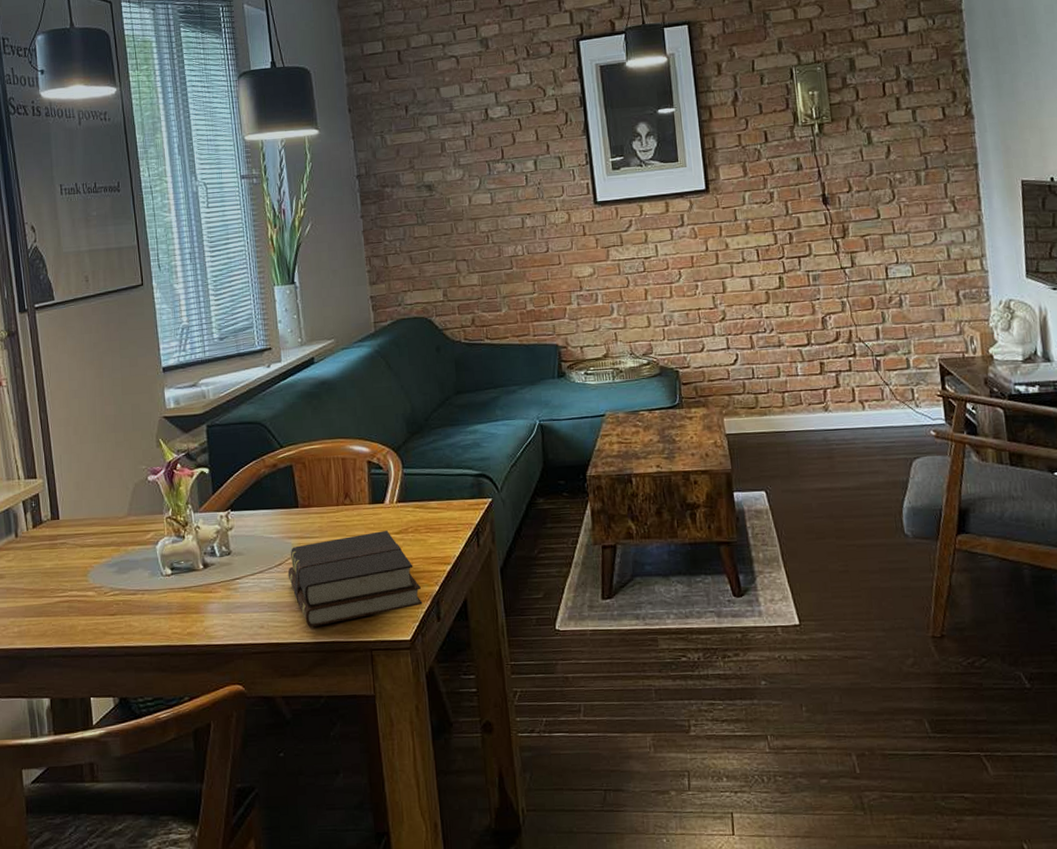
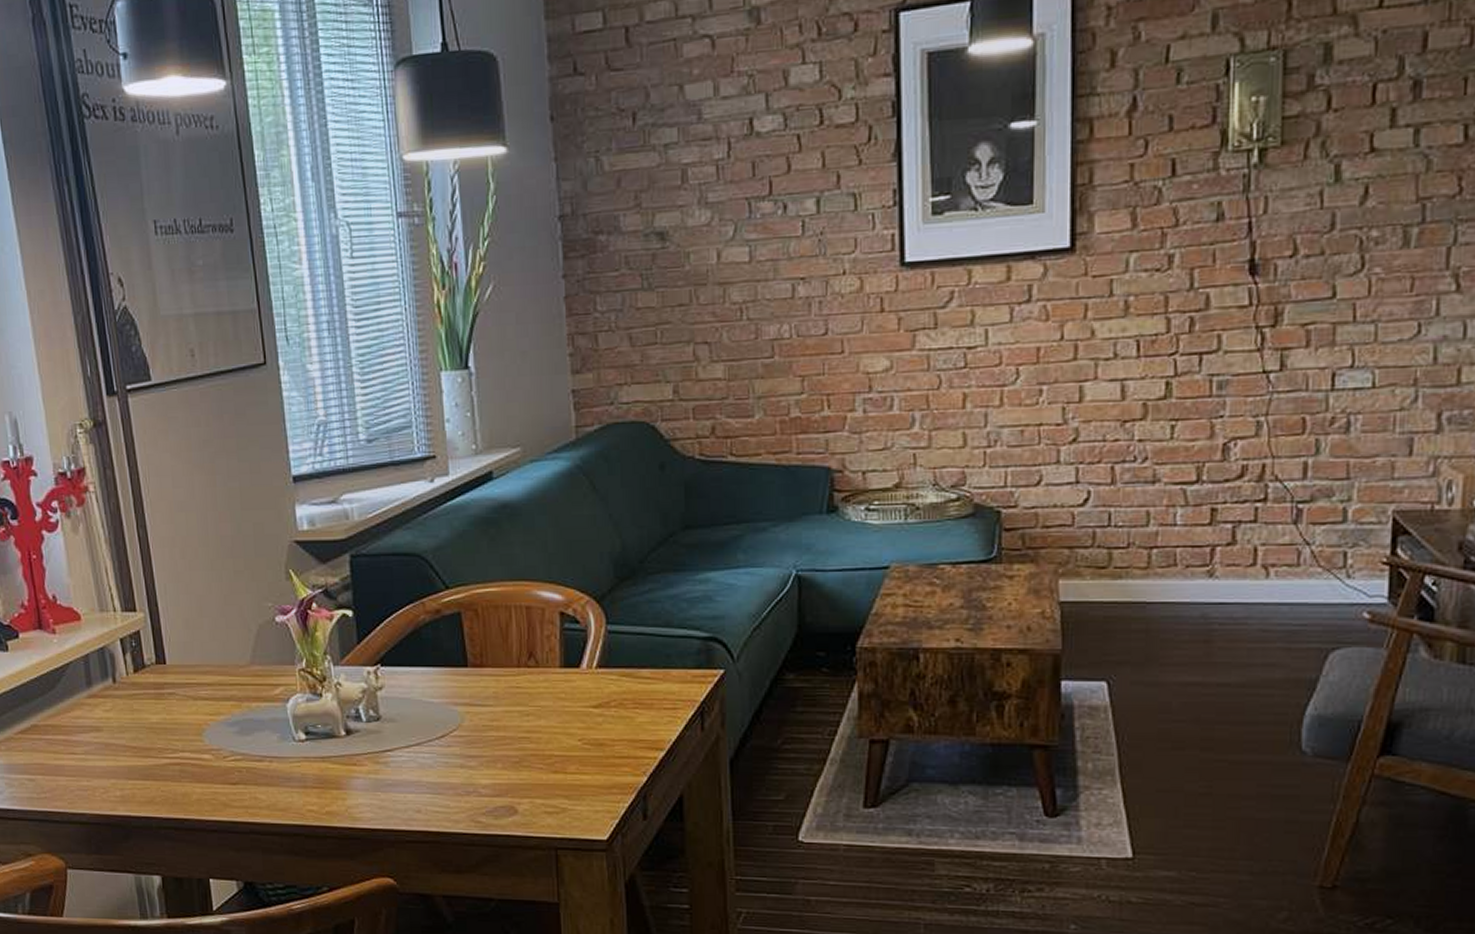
bible: present [287,531,423,628] -> none [452,703,625,816]

